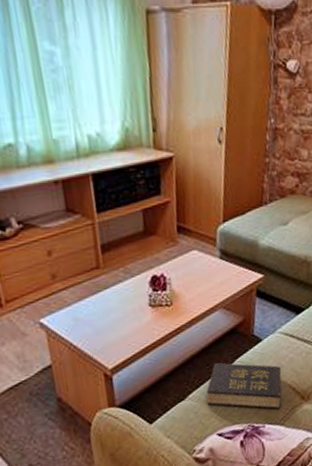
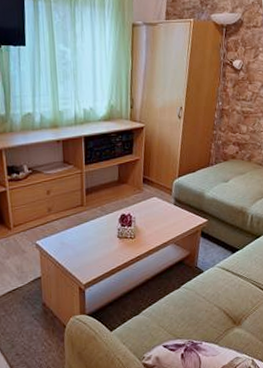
hardback book: present [206,362,282,410] -> none [156,286,218,331]

